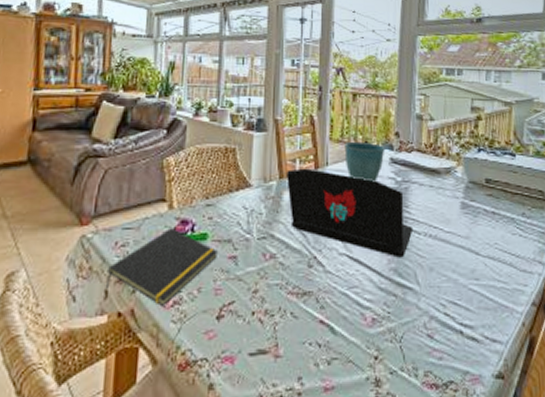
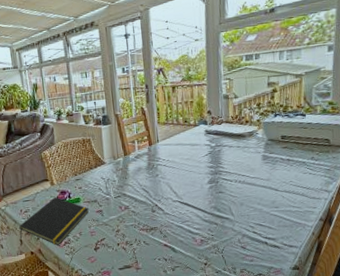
laptop: present [287,168,414,258] -> none [129,146,227,199]
flower pot: present [344,141,385,182] -> none [169,121,201,150]

